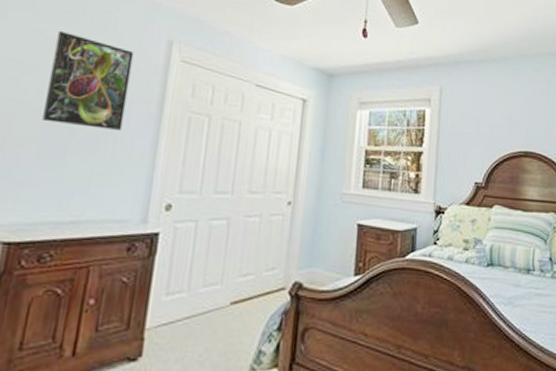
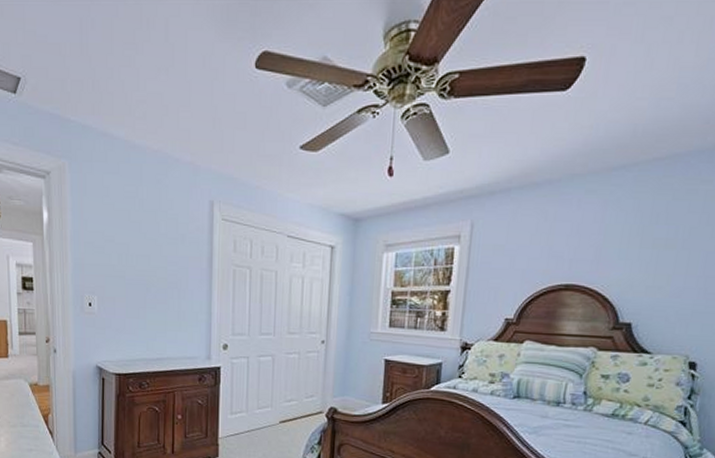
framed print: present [43,30,134,130] -> none [125,202,184,285]

